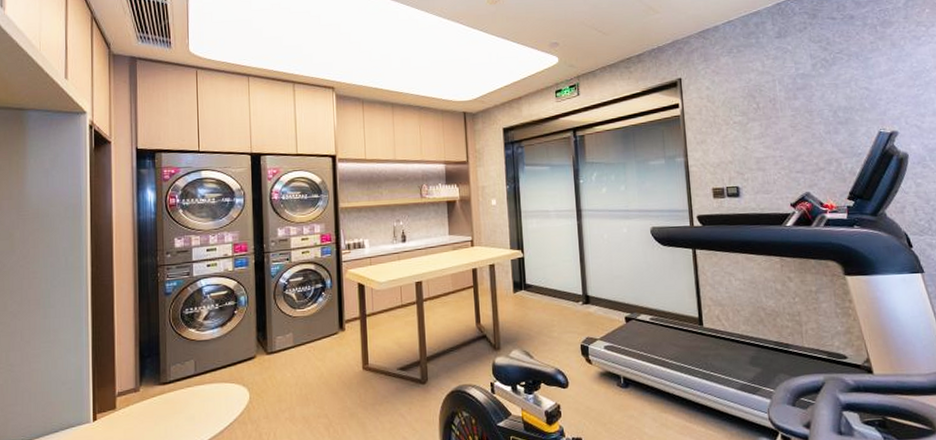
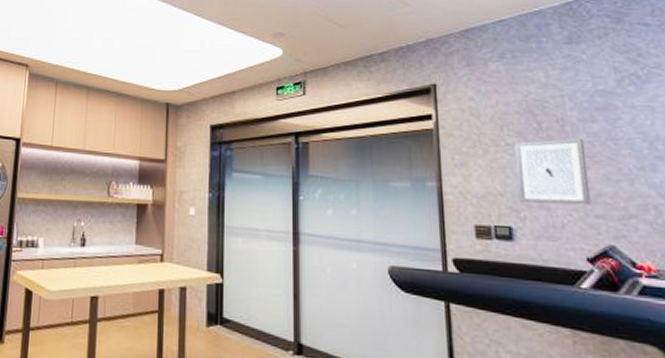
wall art: none [739,114,794,167] -> present [513,139,592,206]

